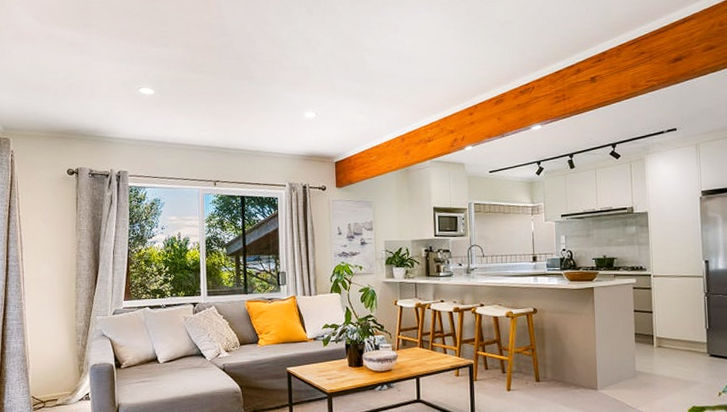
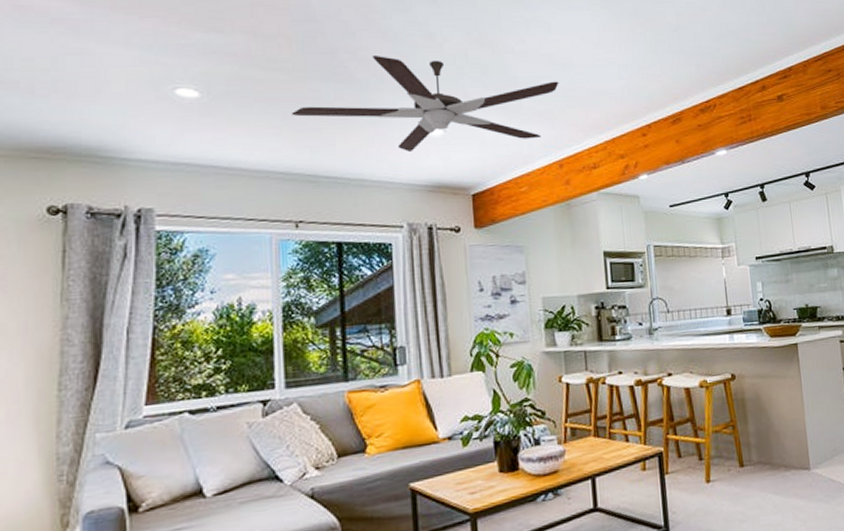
ceiling fan: none [212,58,404,131] -> present [291,56,559,153]

